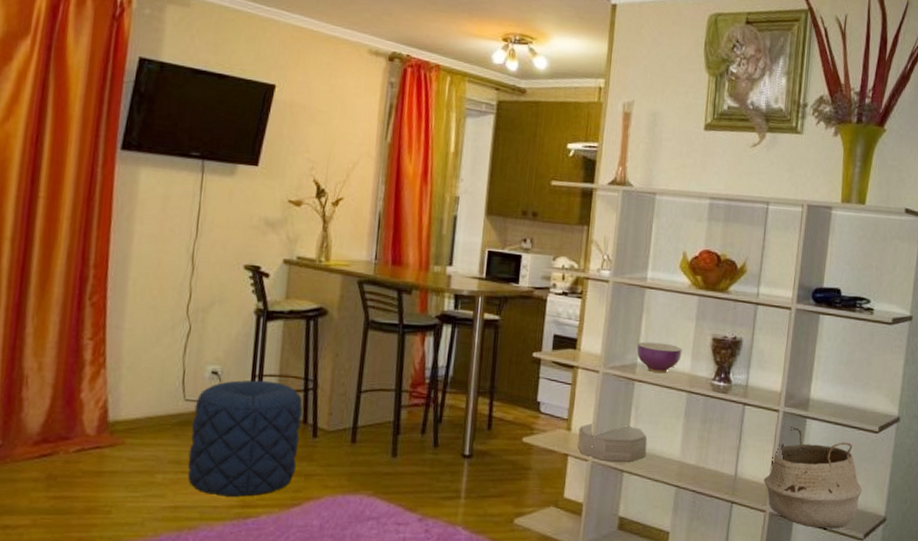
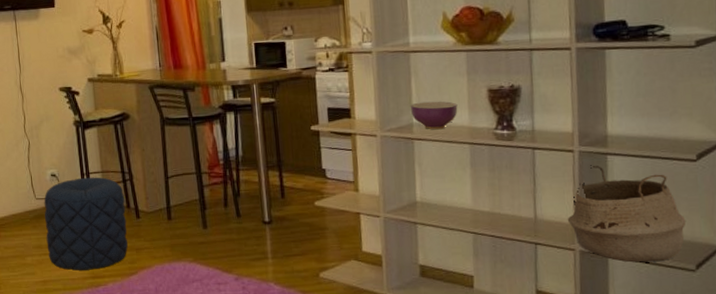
decorative box: present [577,422,648,462] -> none [366,180,437,216]

